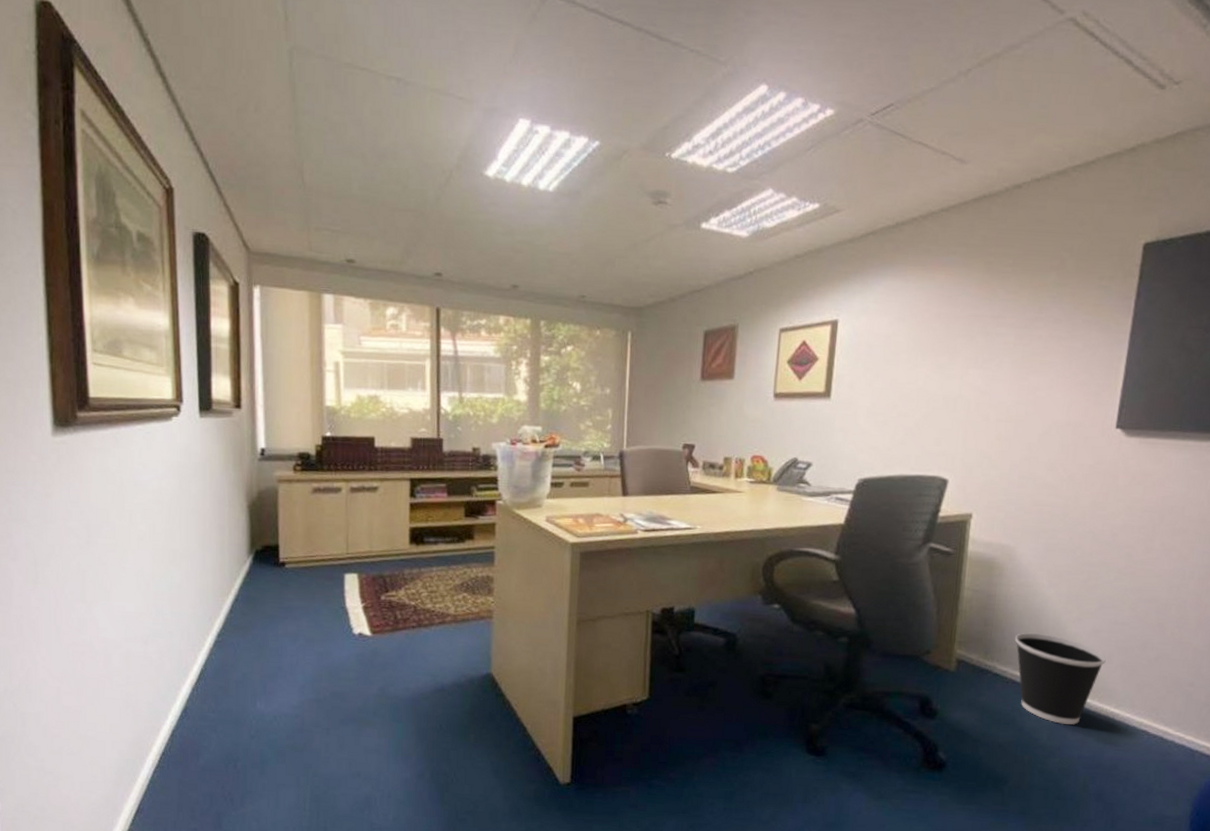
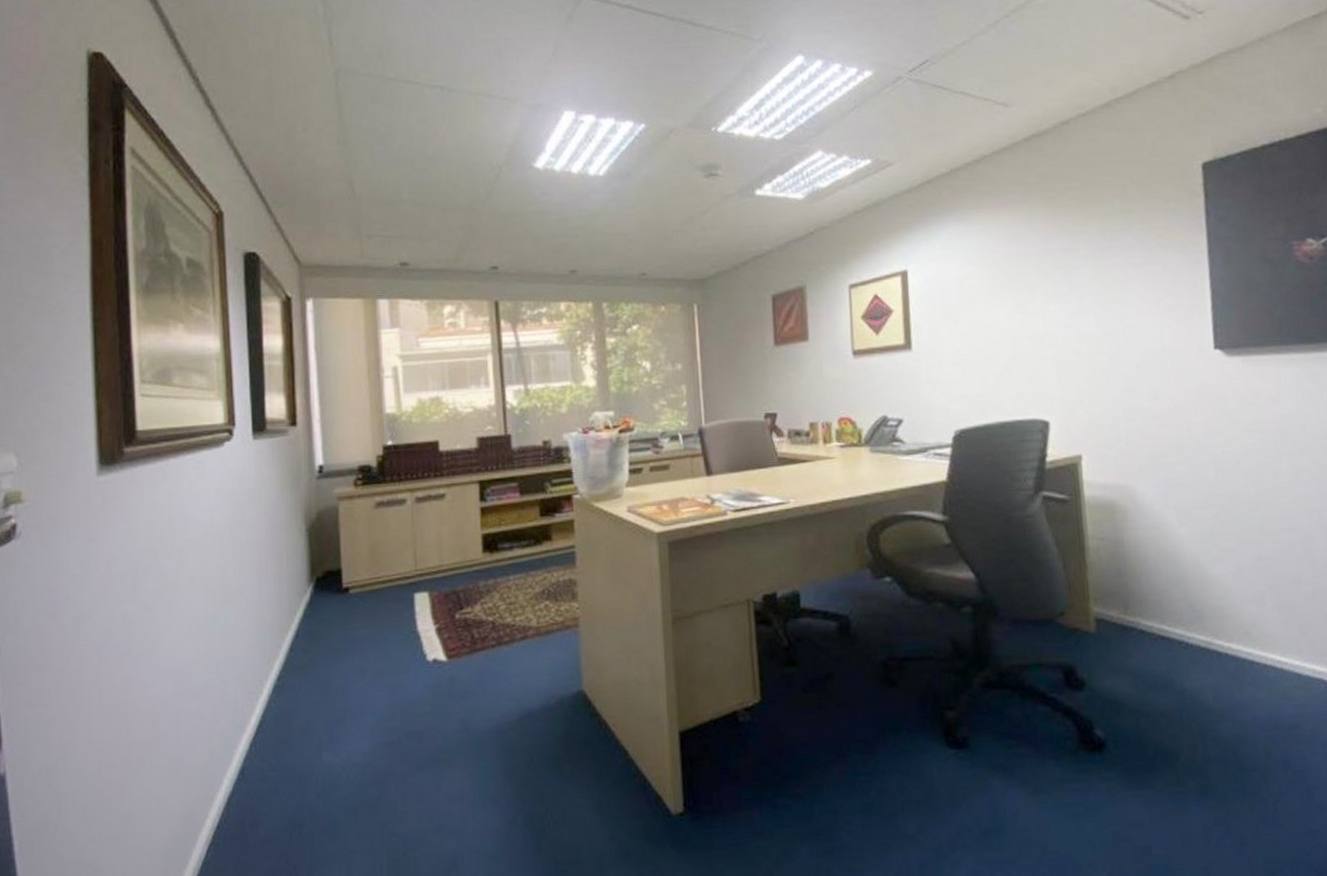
wastebasket: present [1014,632,1106,725] -> none [1153,579,1259,681]

